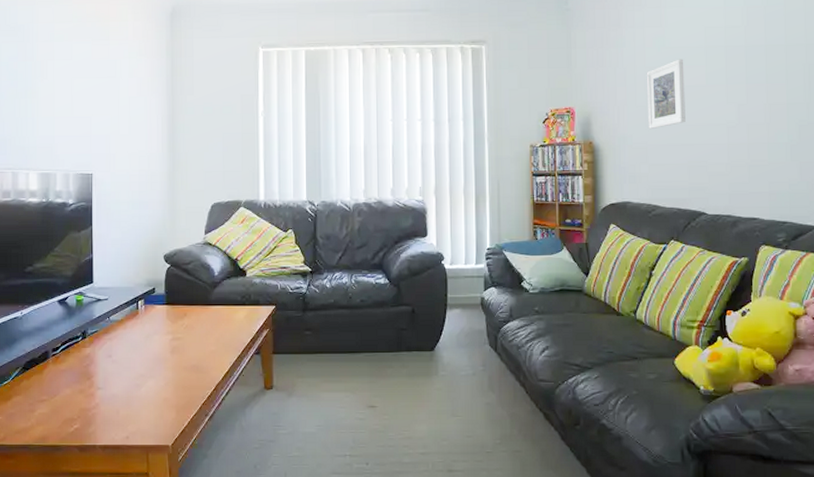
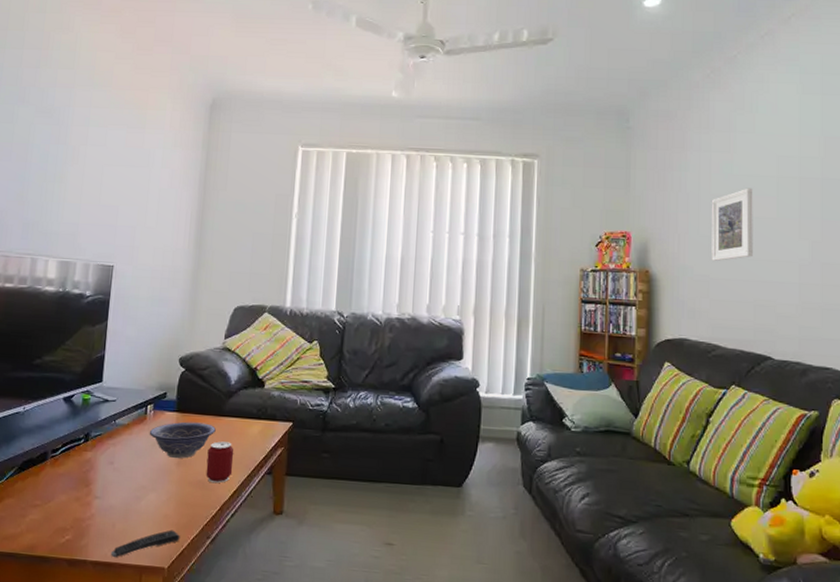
remote control: none [117,411,180,441] -> present [110,530,180,558]
decorative bowl: none [142,313,204,348] -> present [149,421,216,459]
can: none [199,328,224,367] -> present [206,441,234,484]

